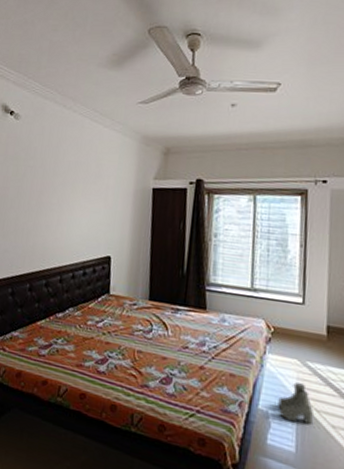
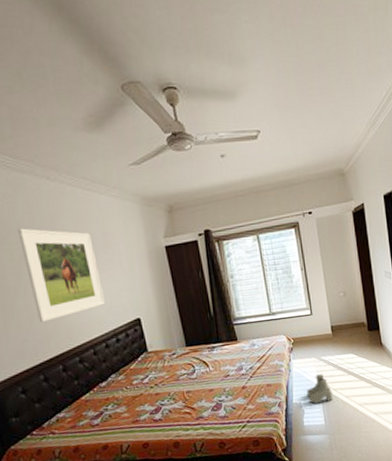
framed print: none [22,147,87,238] -> present [17,228,106,322]

